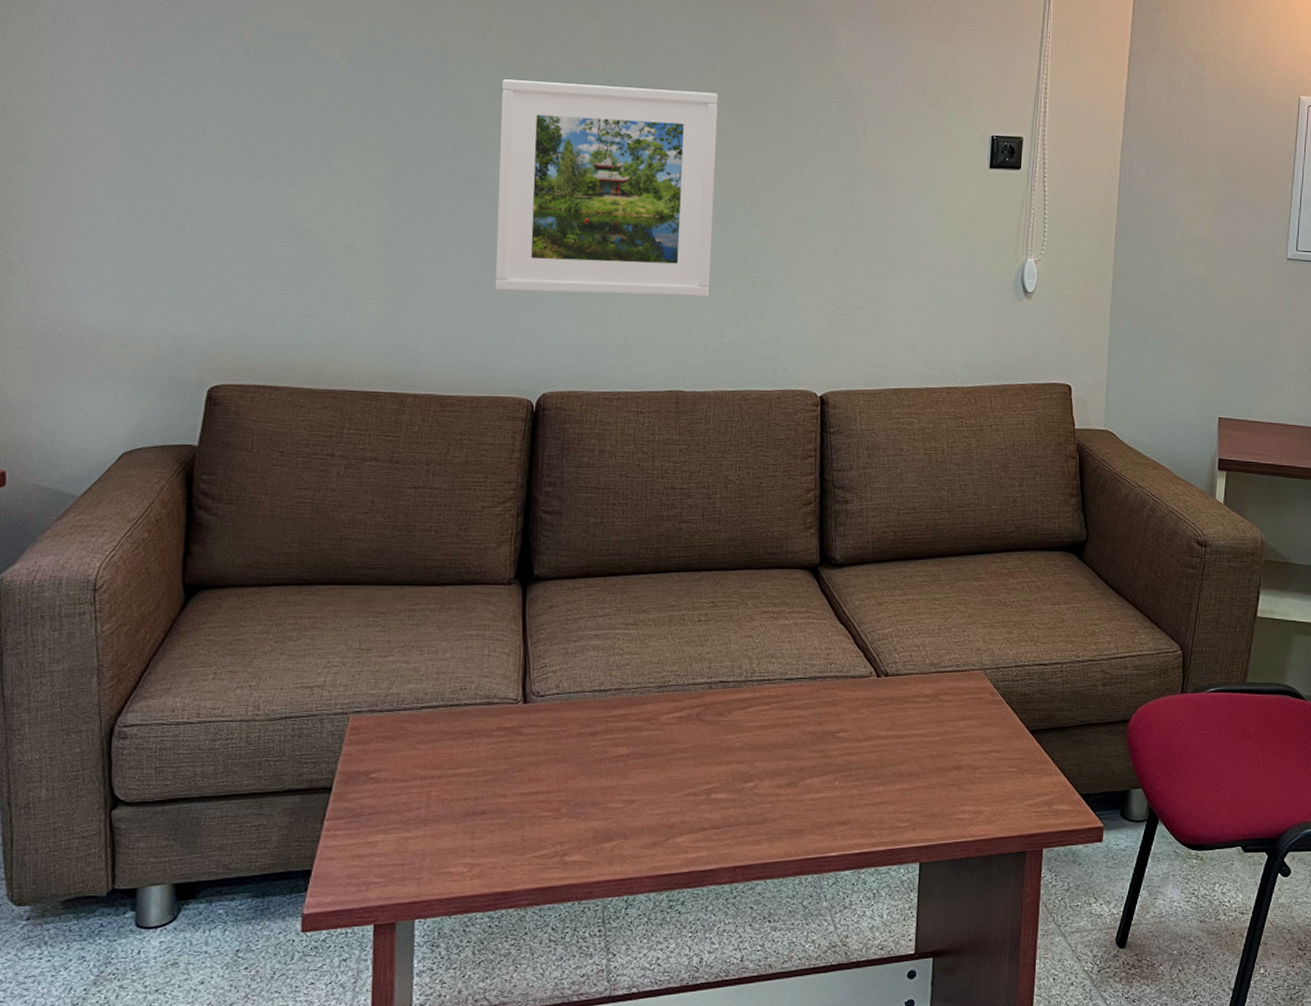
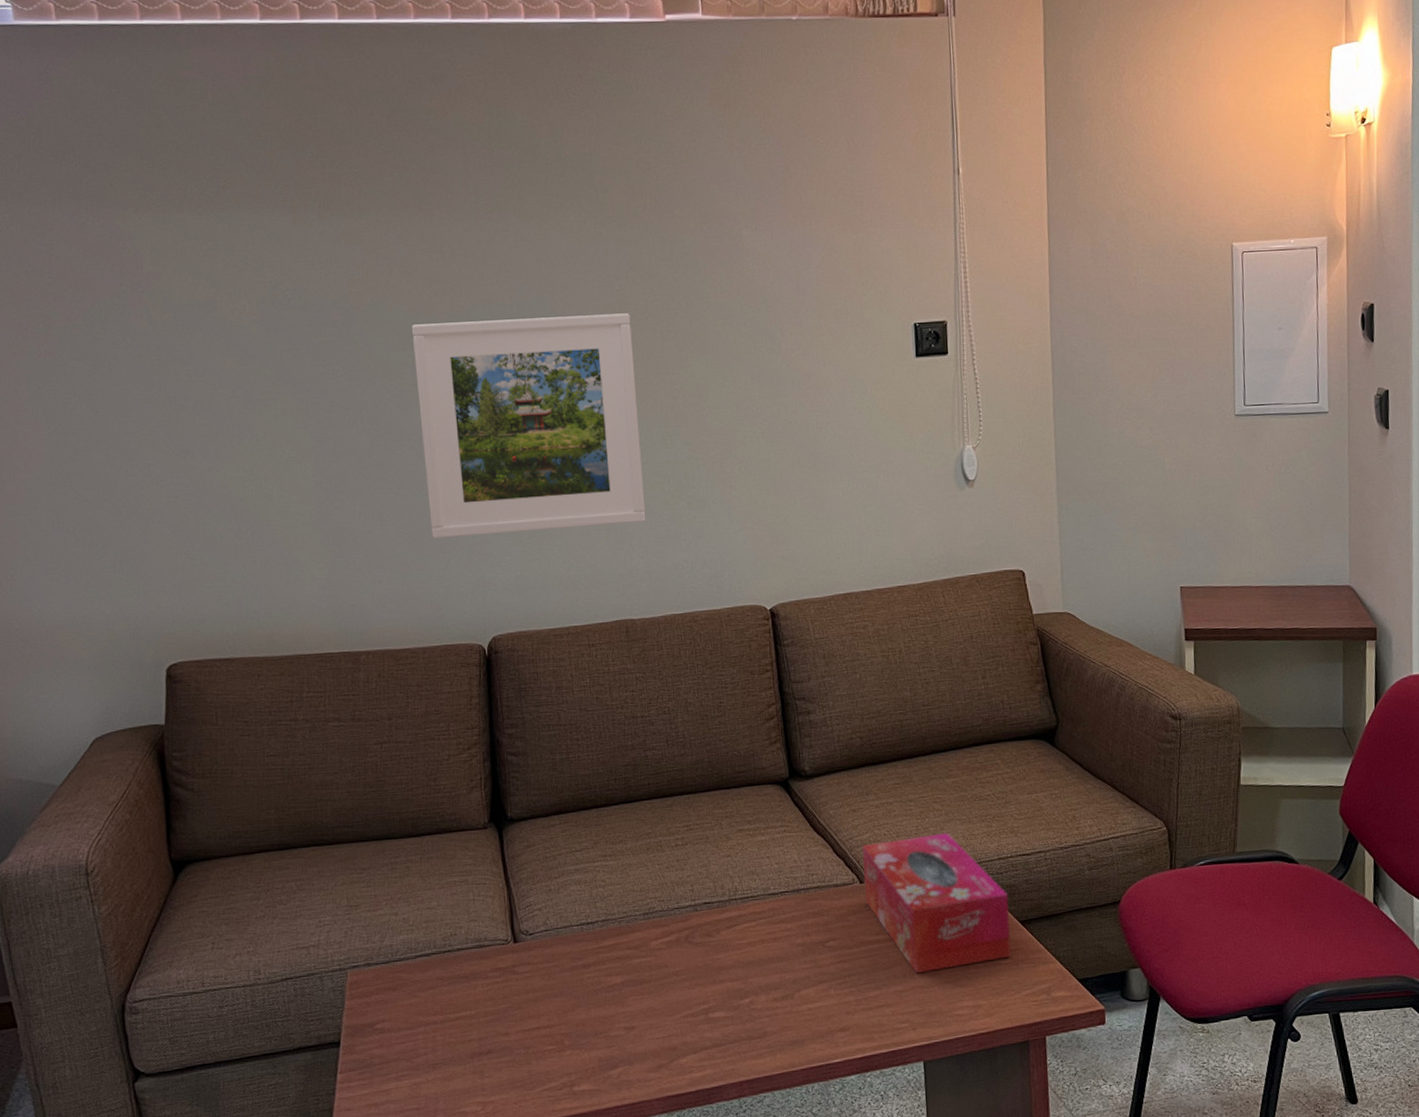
tissue box: none [881,634,1022,774] -> present [862,832,1012,974]

